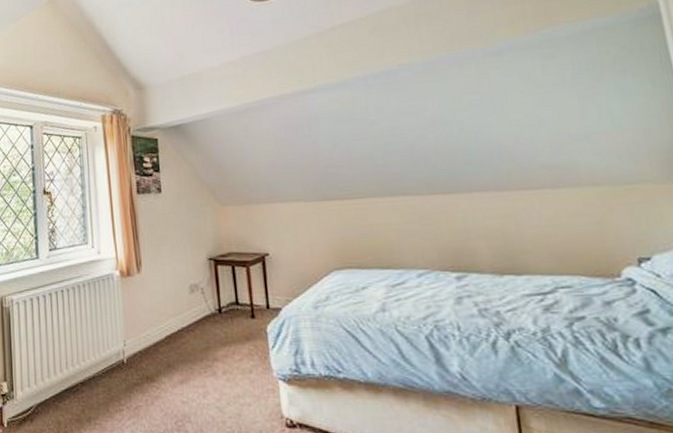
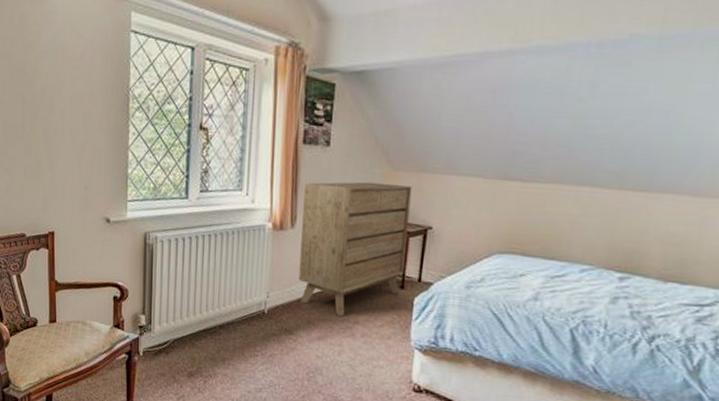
dresser: none [144,218,252,355] -> present [298,181,412,316]

